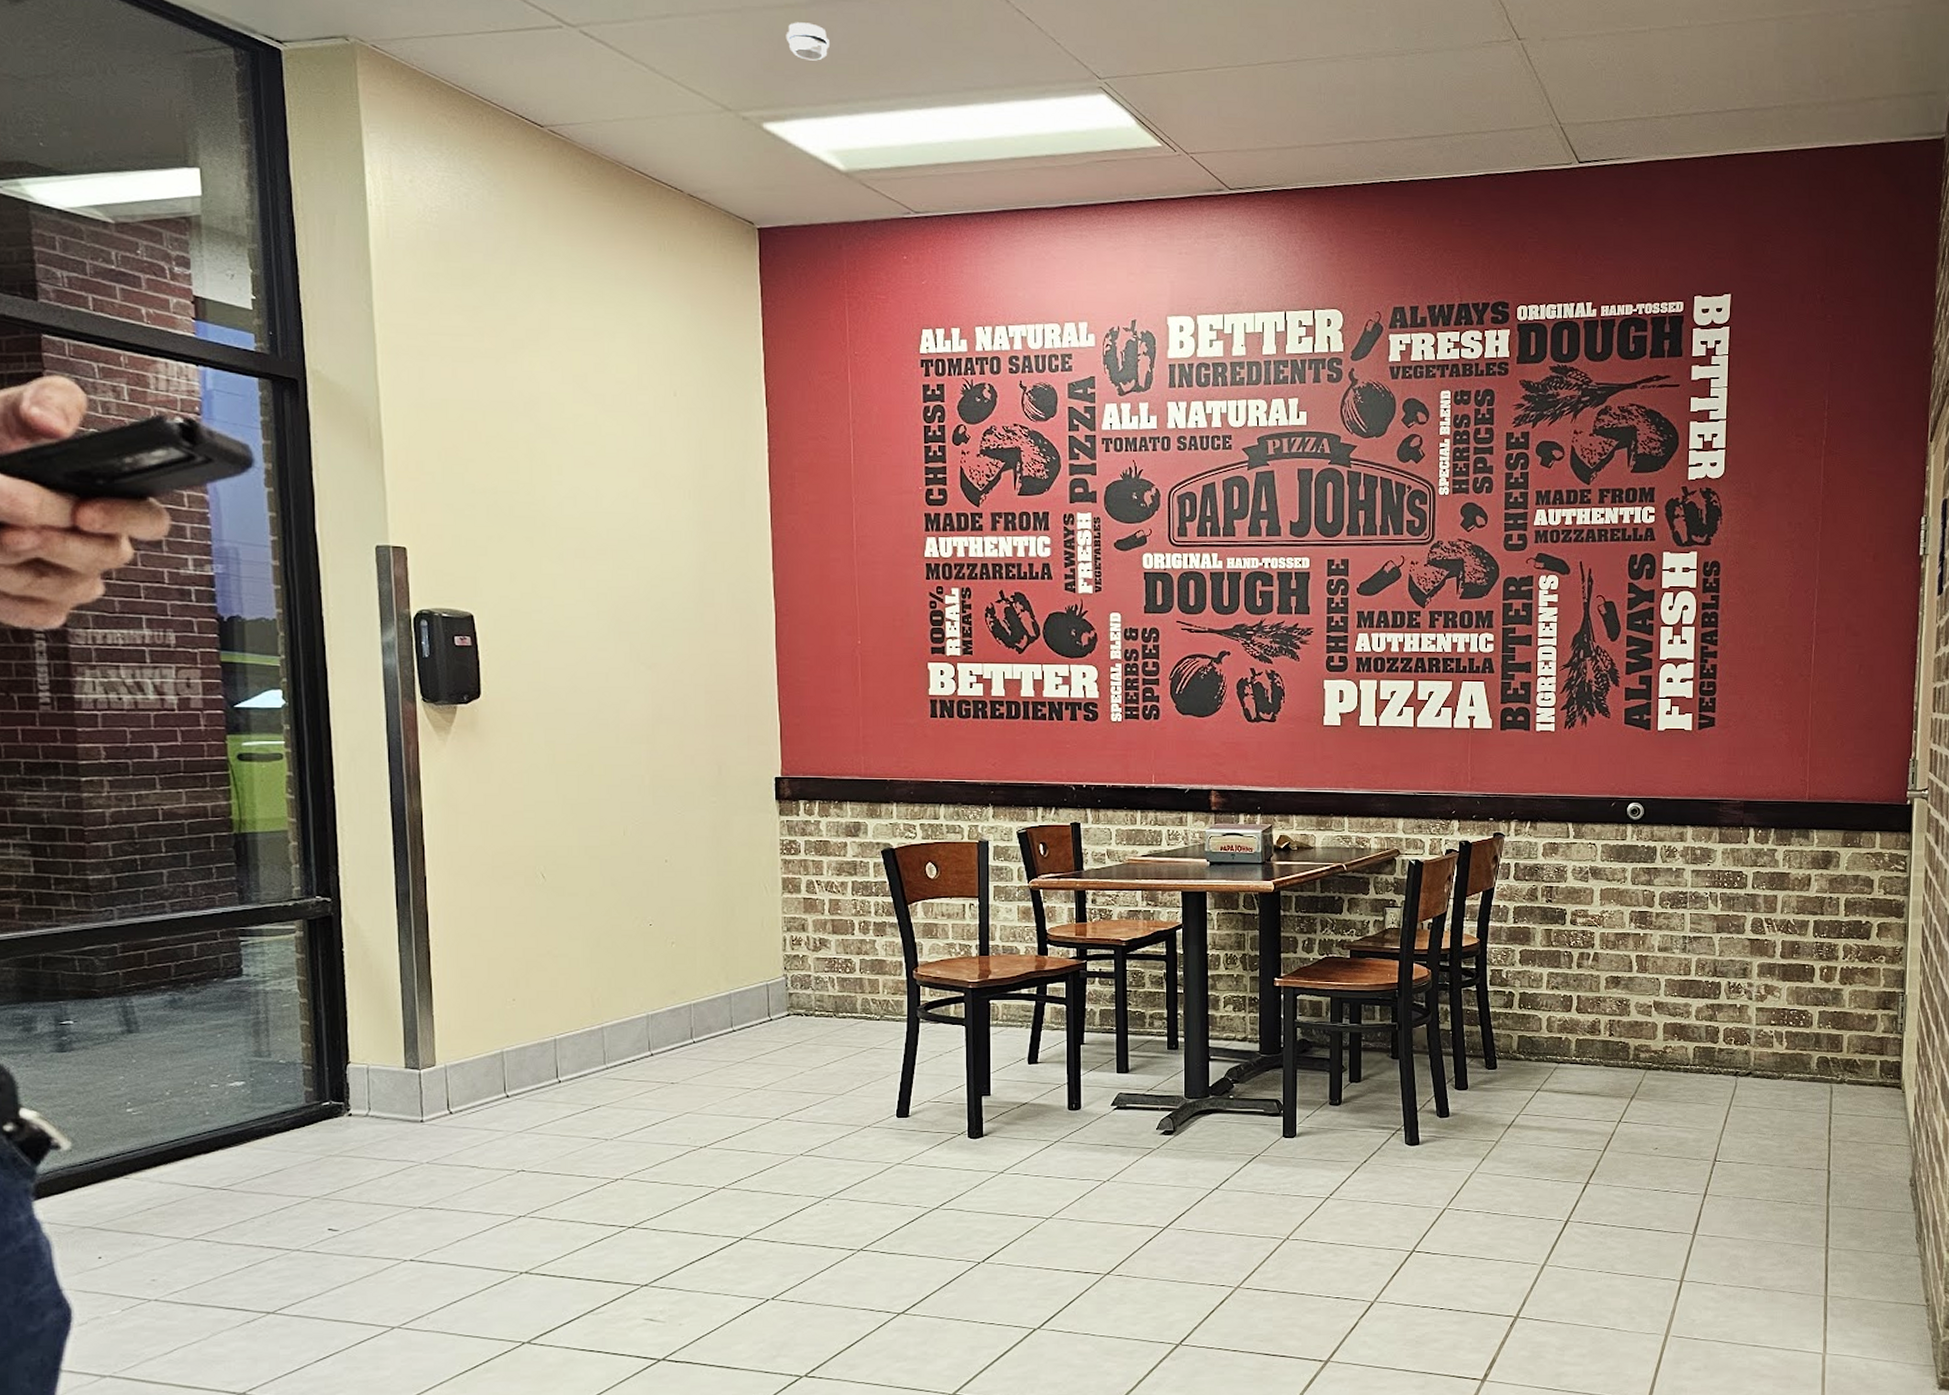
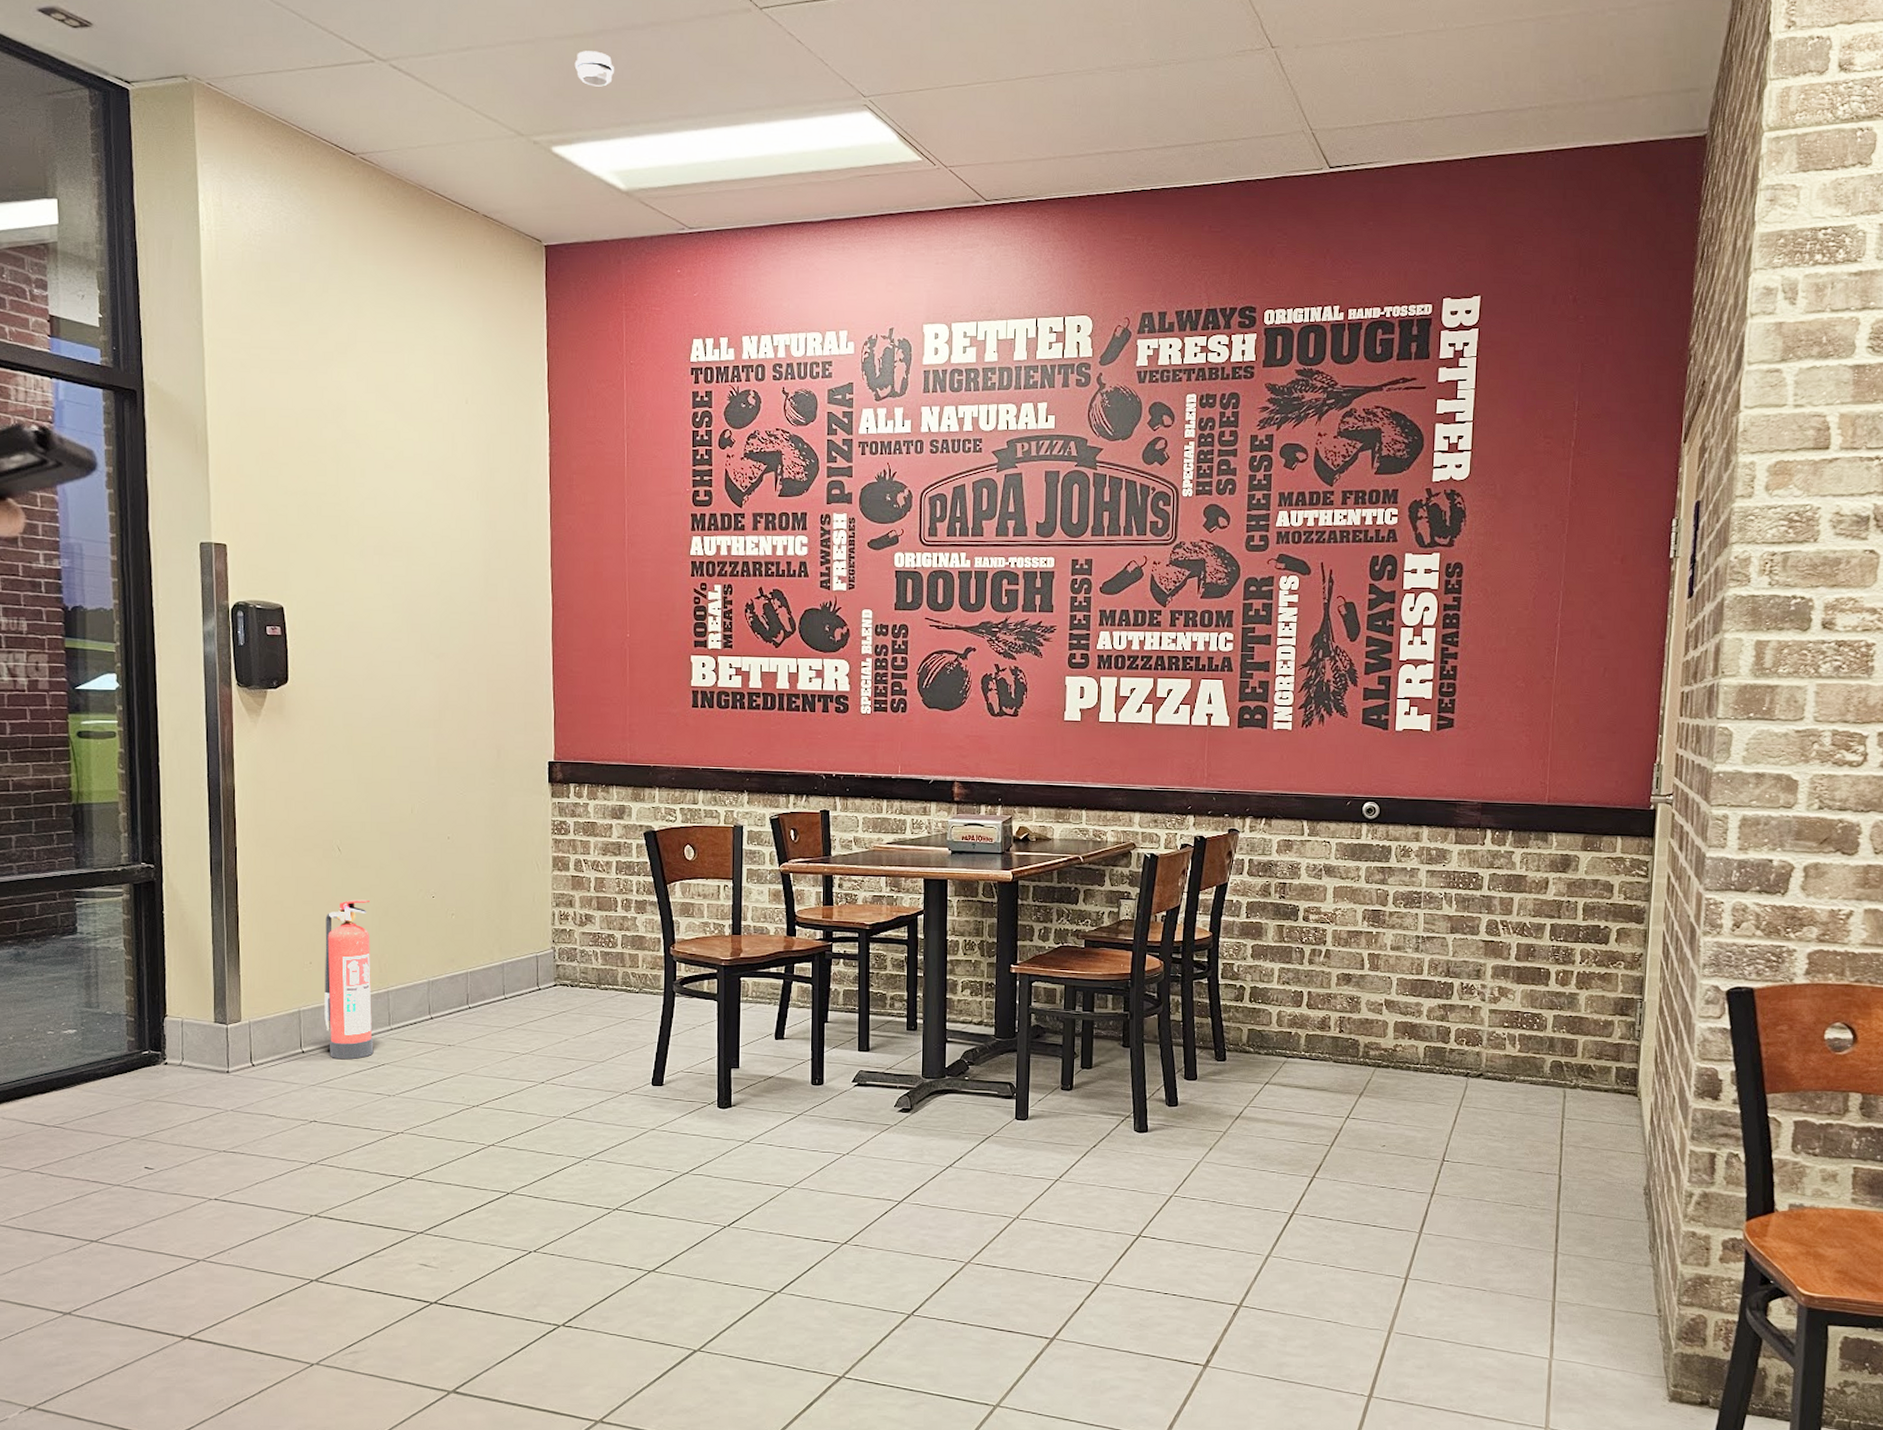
fire extinguisher: none [529,929,588,1103] -> present [324,899,374,1060]

